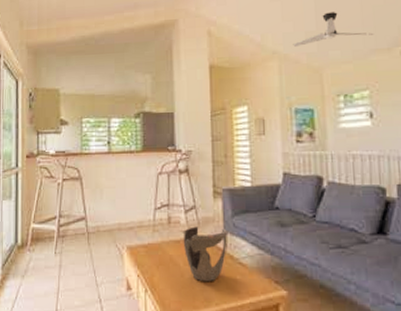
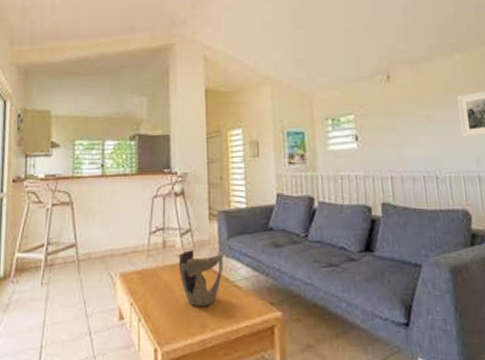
ceiling fan: present [293,12,374,47] -> none [284,42,357,73]

